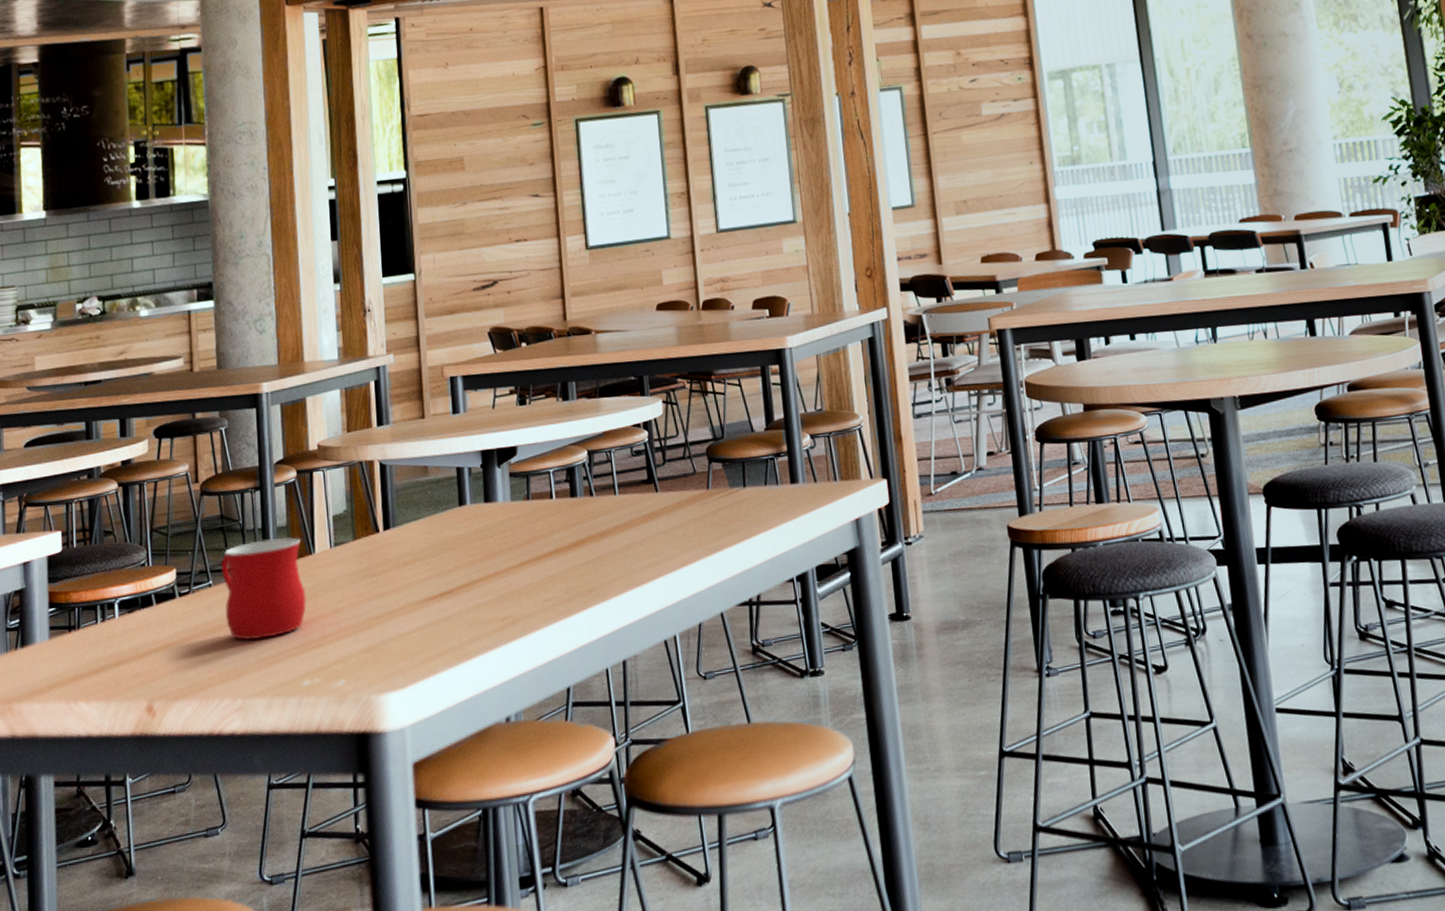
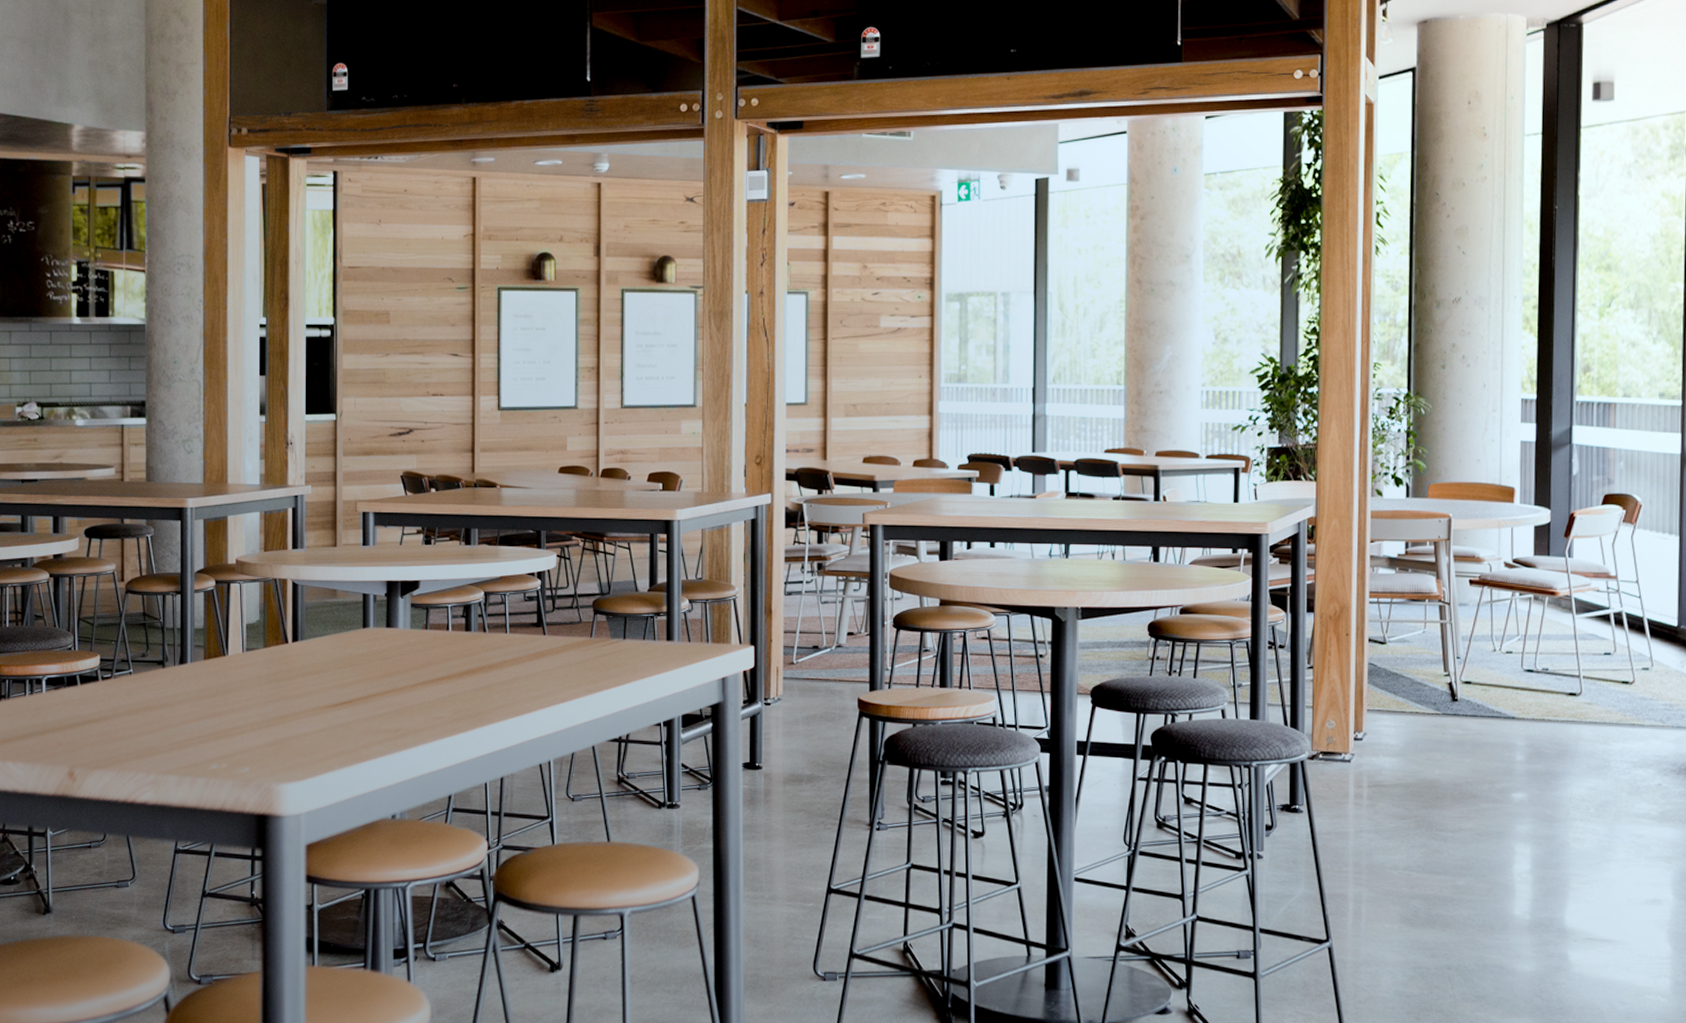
mug: present [220,537,307,641] -> none [141,638,219,725]

